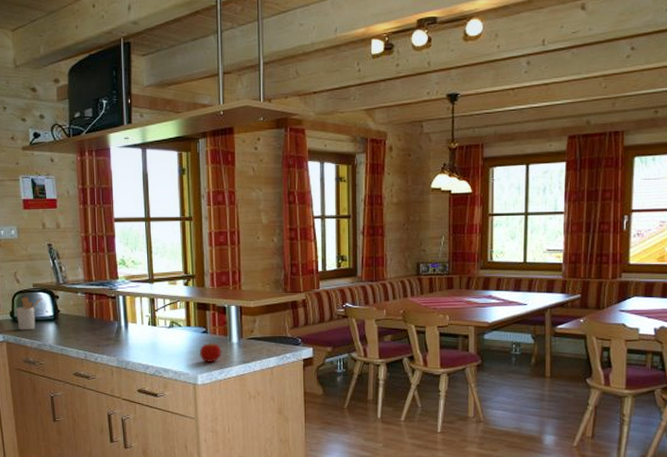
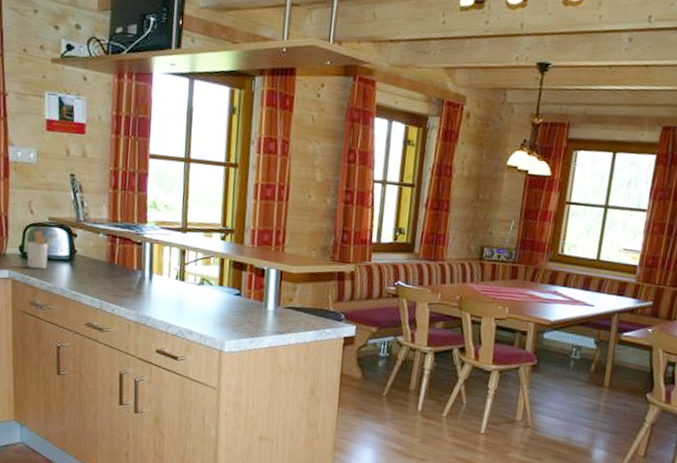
fruit: present [200,342,222,363] -> none [230,306,255,330]

